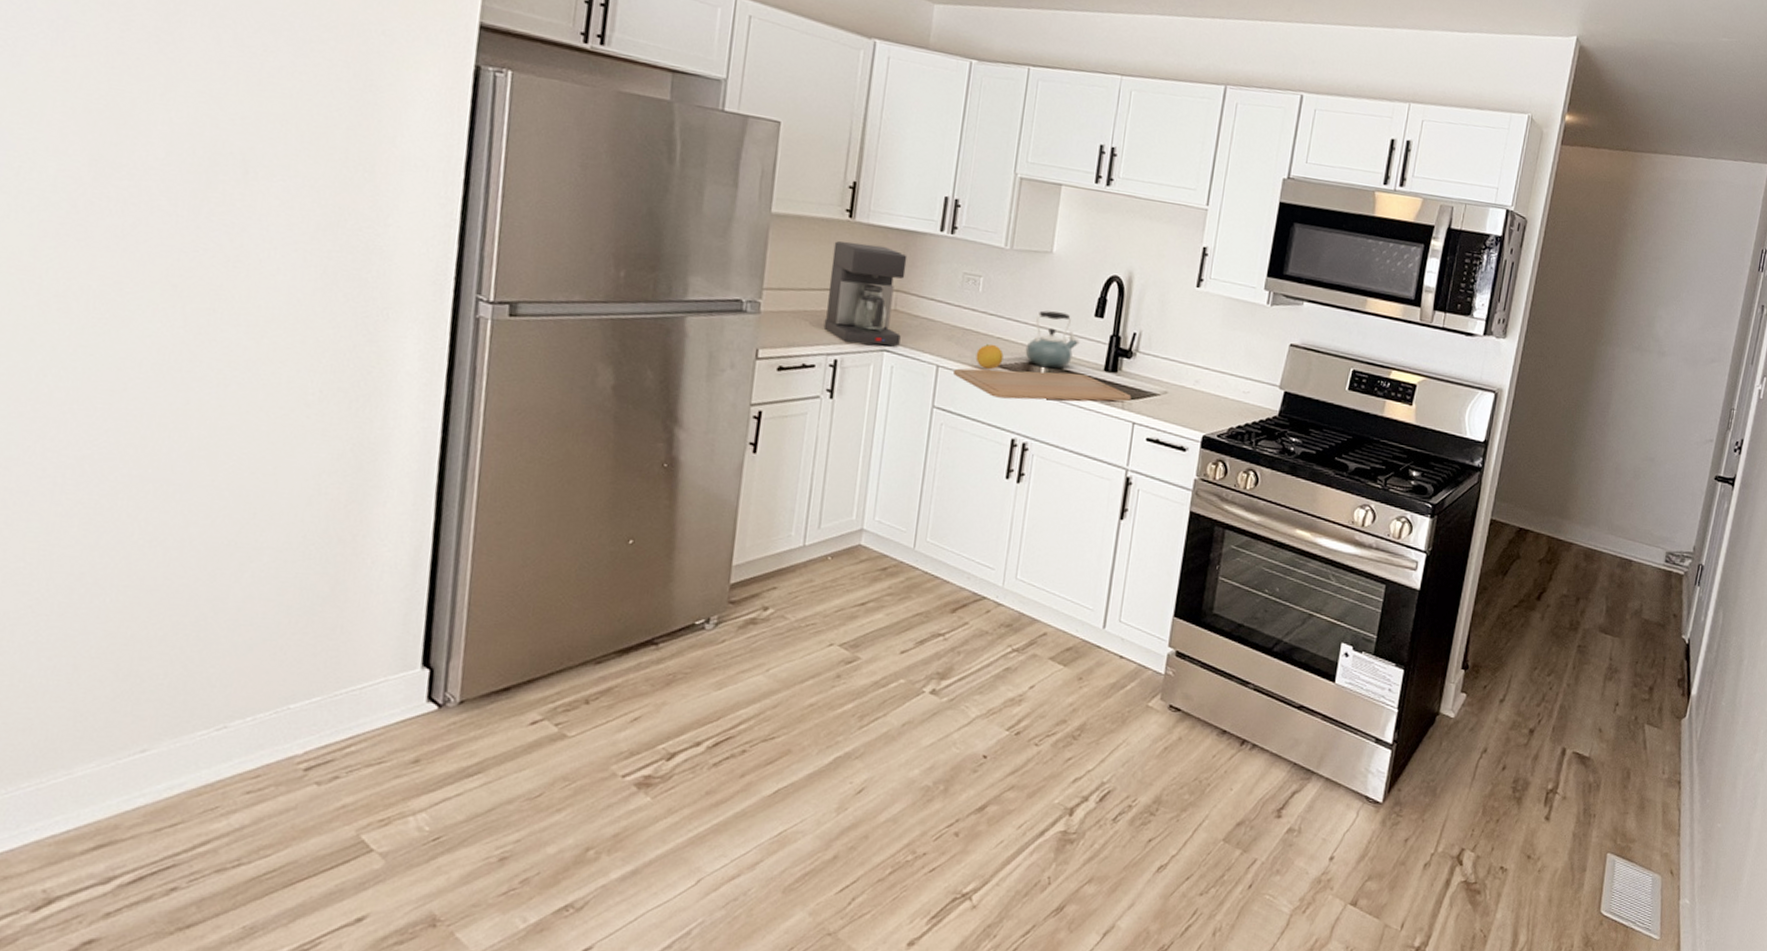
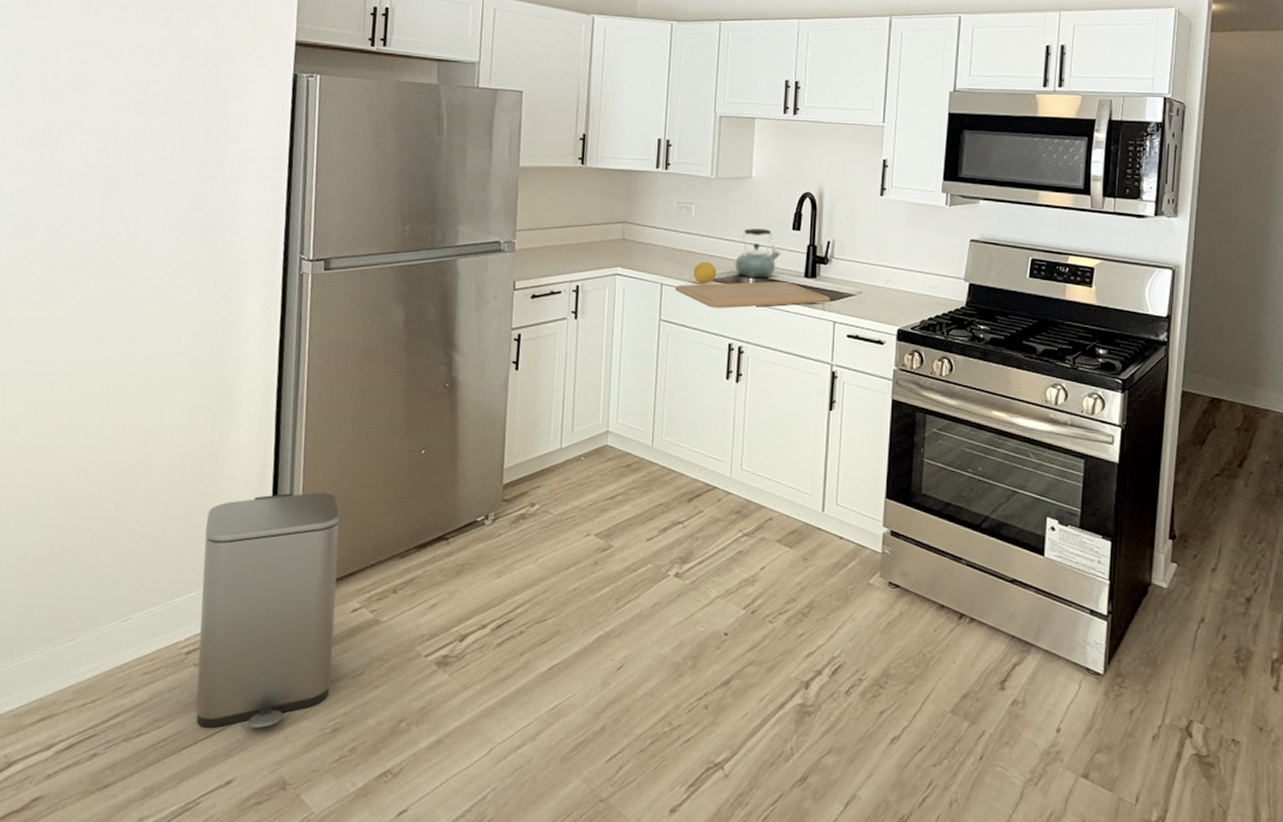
pedal bin: none [316,583,520,858] -> present [195,493,341,729]
coffee maker: present [823,241,908,346] -> none [566,184,631,271]

